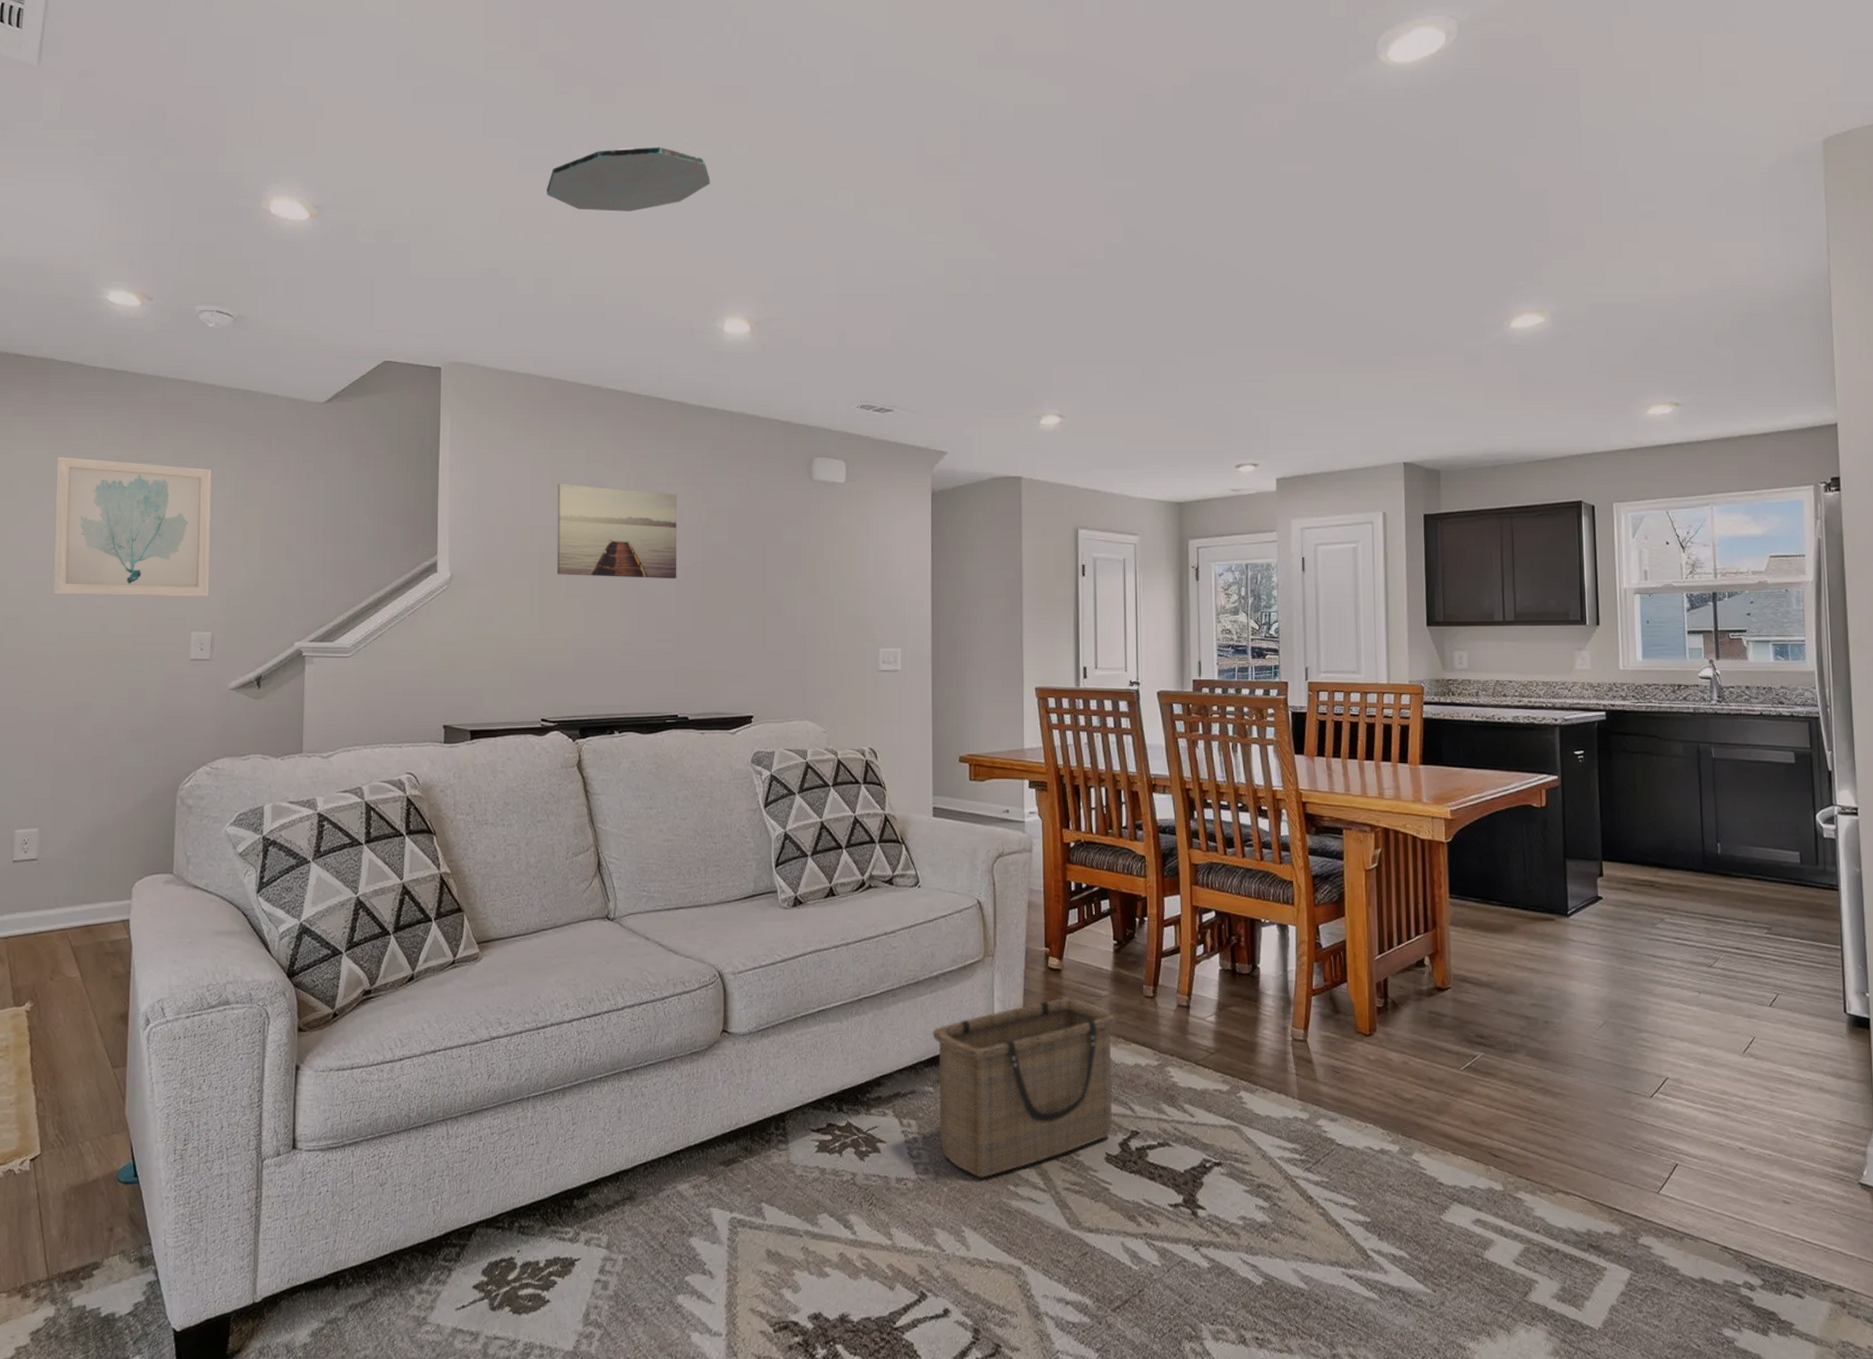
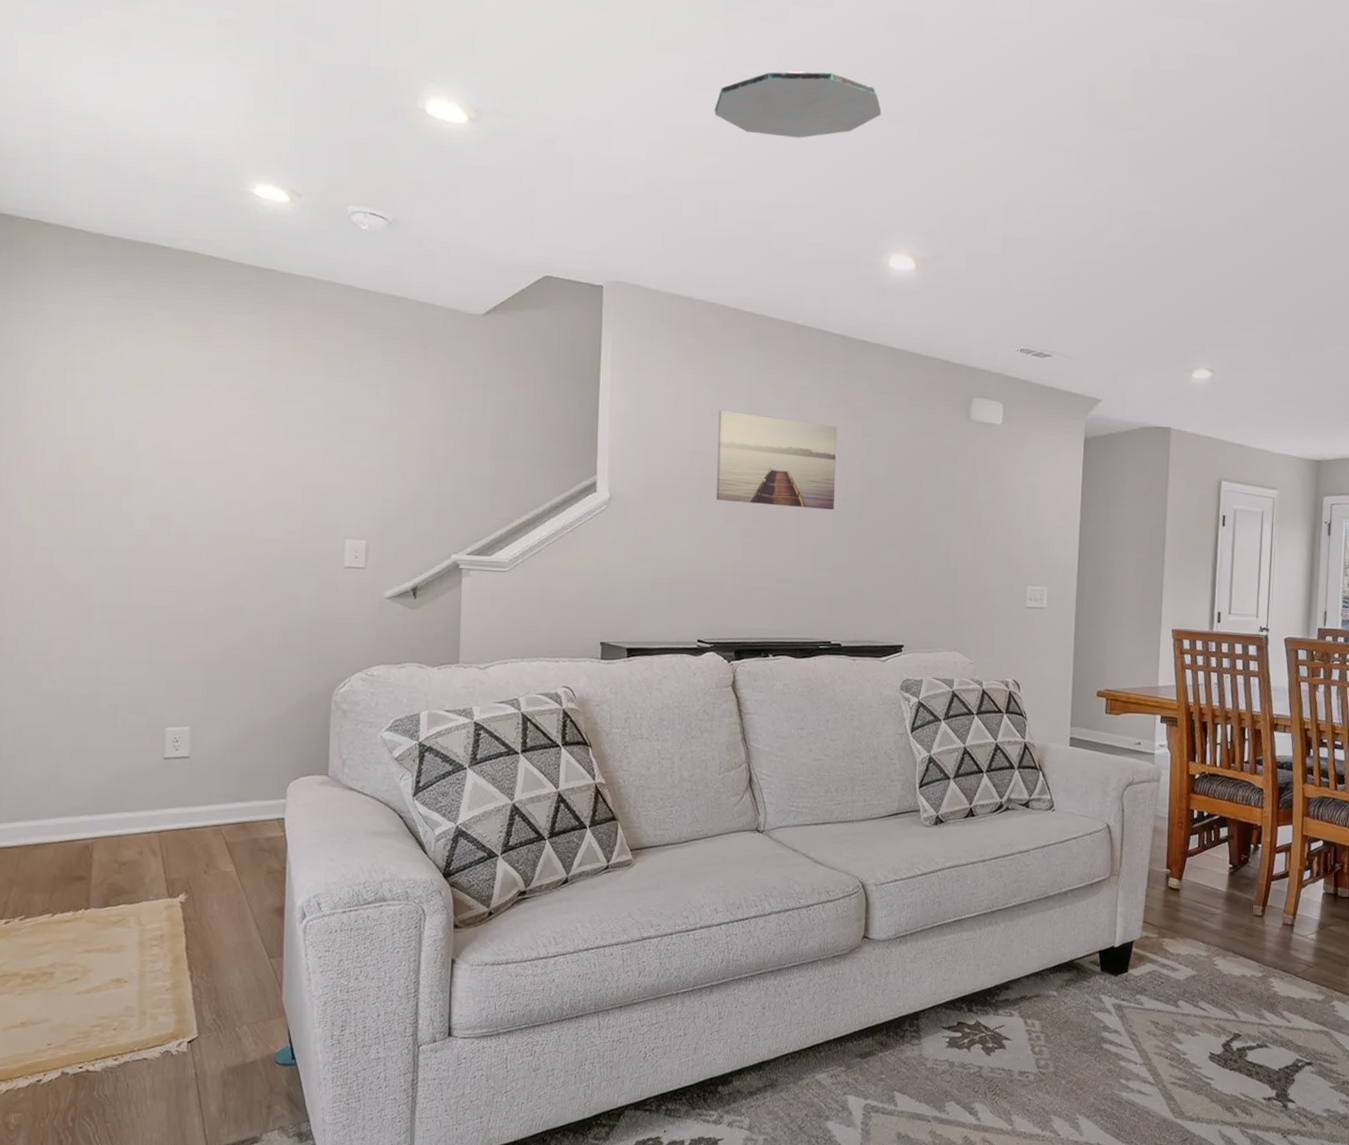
wall art: present [53,456,212,598] -> none [201,354,366,506]
basket: present [932,997,1116,1178] -> none [1058,913,1227,1073]

